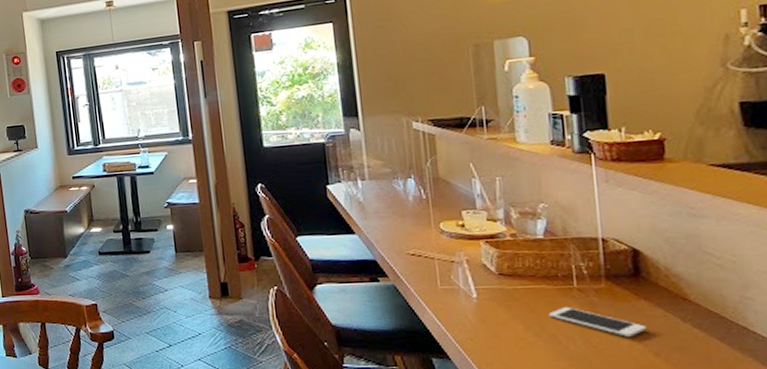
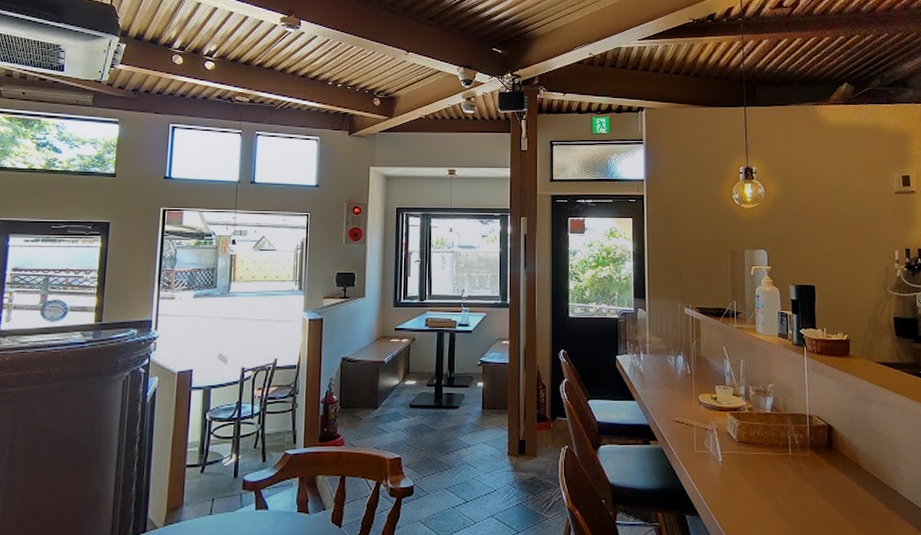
cell phone: present [548,306,647,337] -> none [771,470,835,497]

